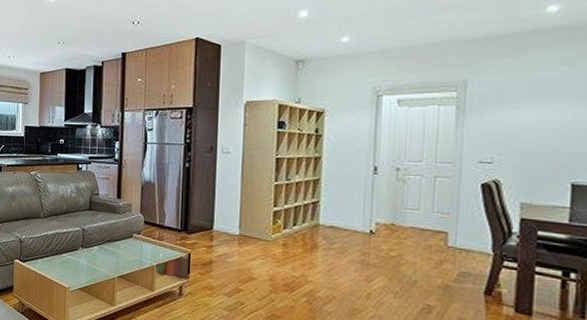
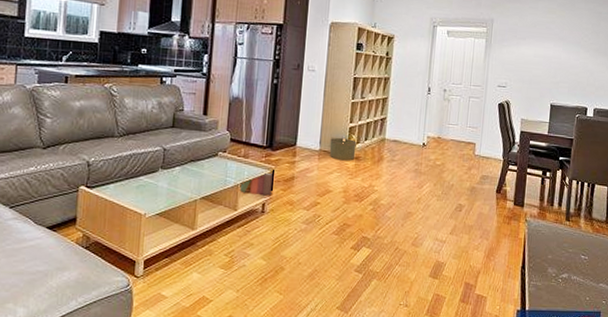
basket: none [251,222,283,248] -> present [329,138,357,161]

